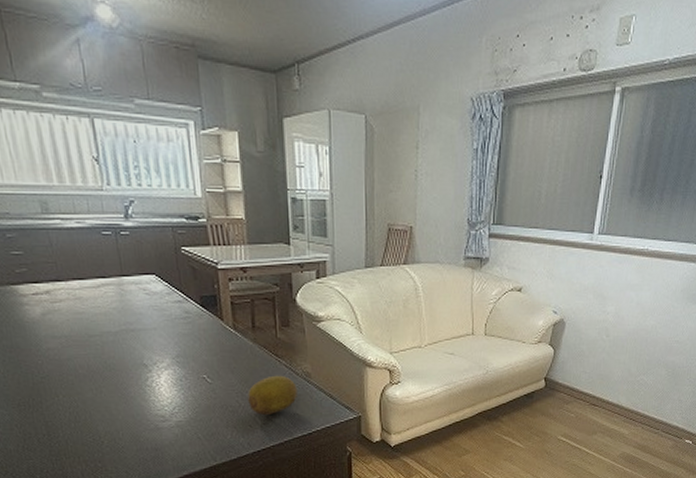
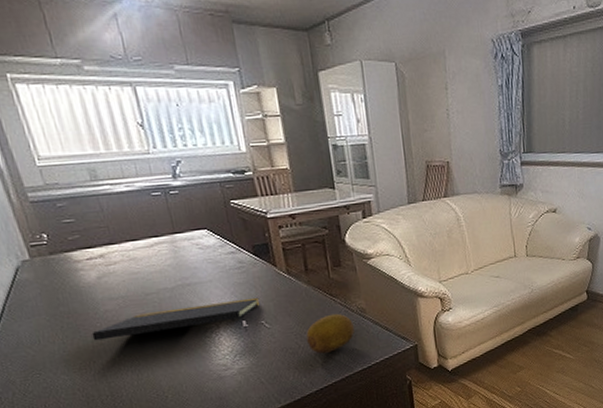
notepad: none [32,350,204,385] -> present [91,297,261,341]

